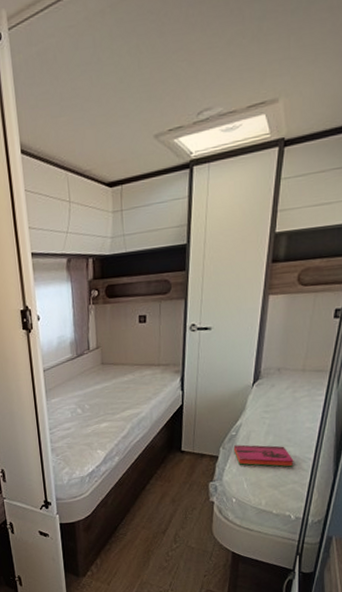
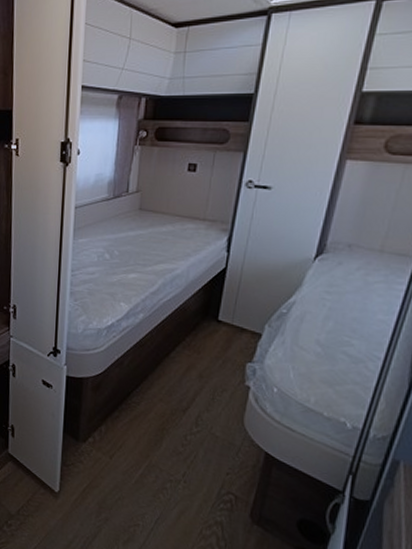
hardback book: present [233,444,294,467] -> none [281,325,358,364]

